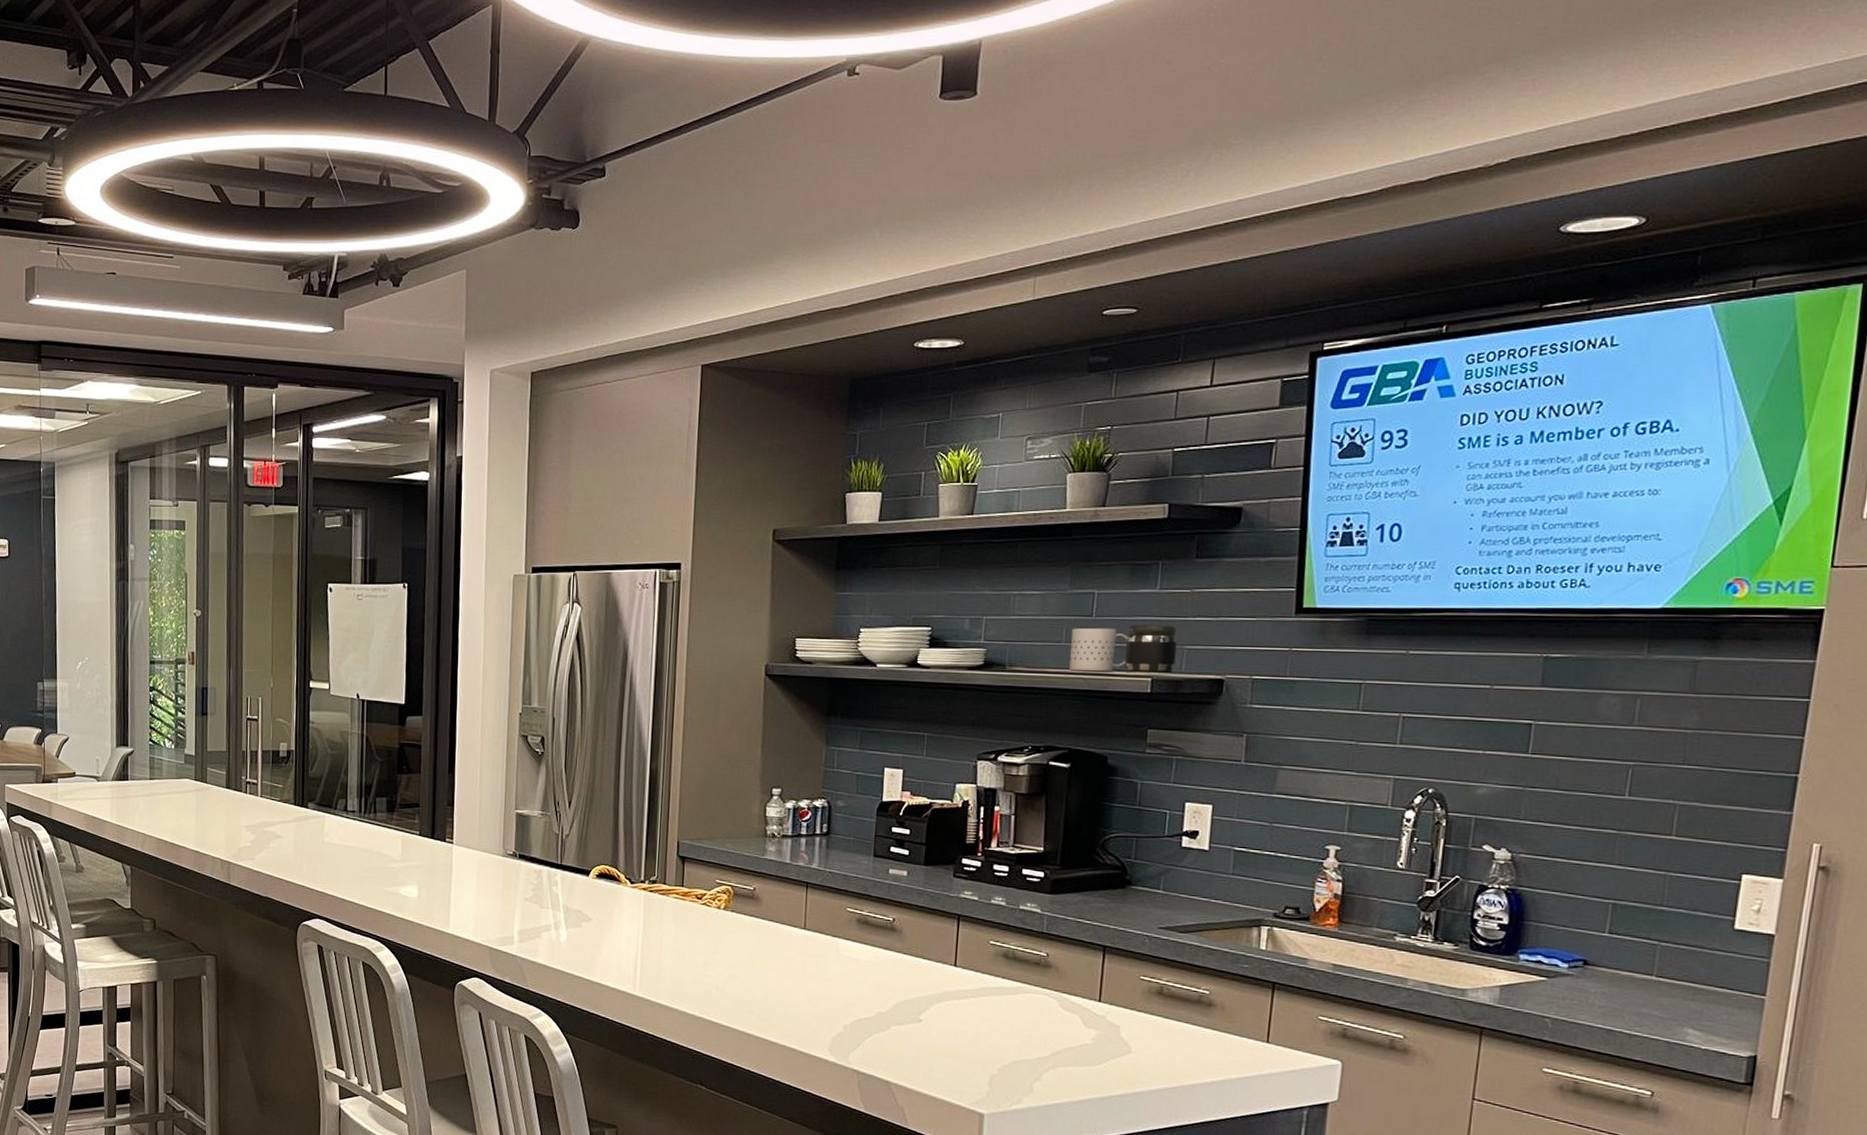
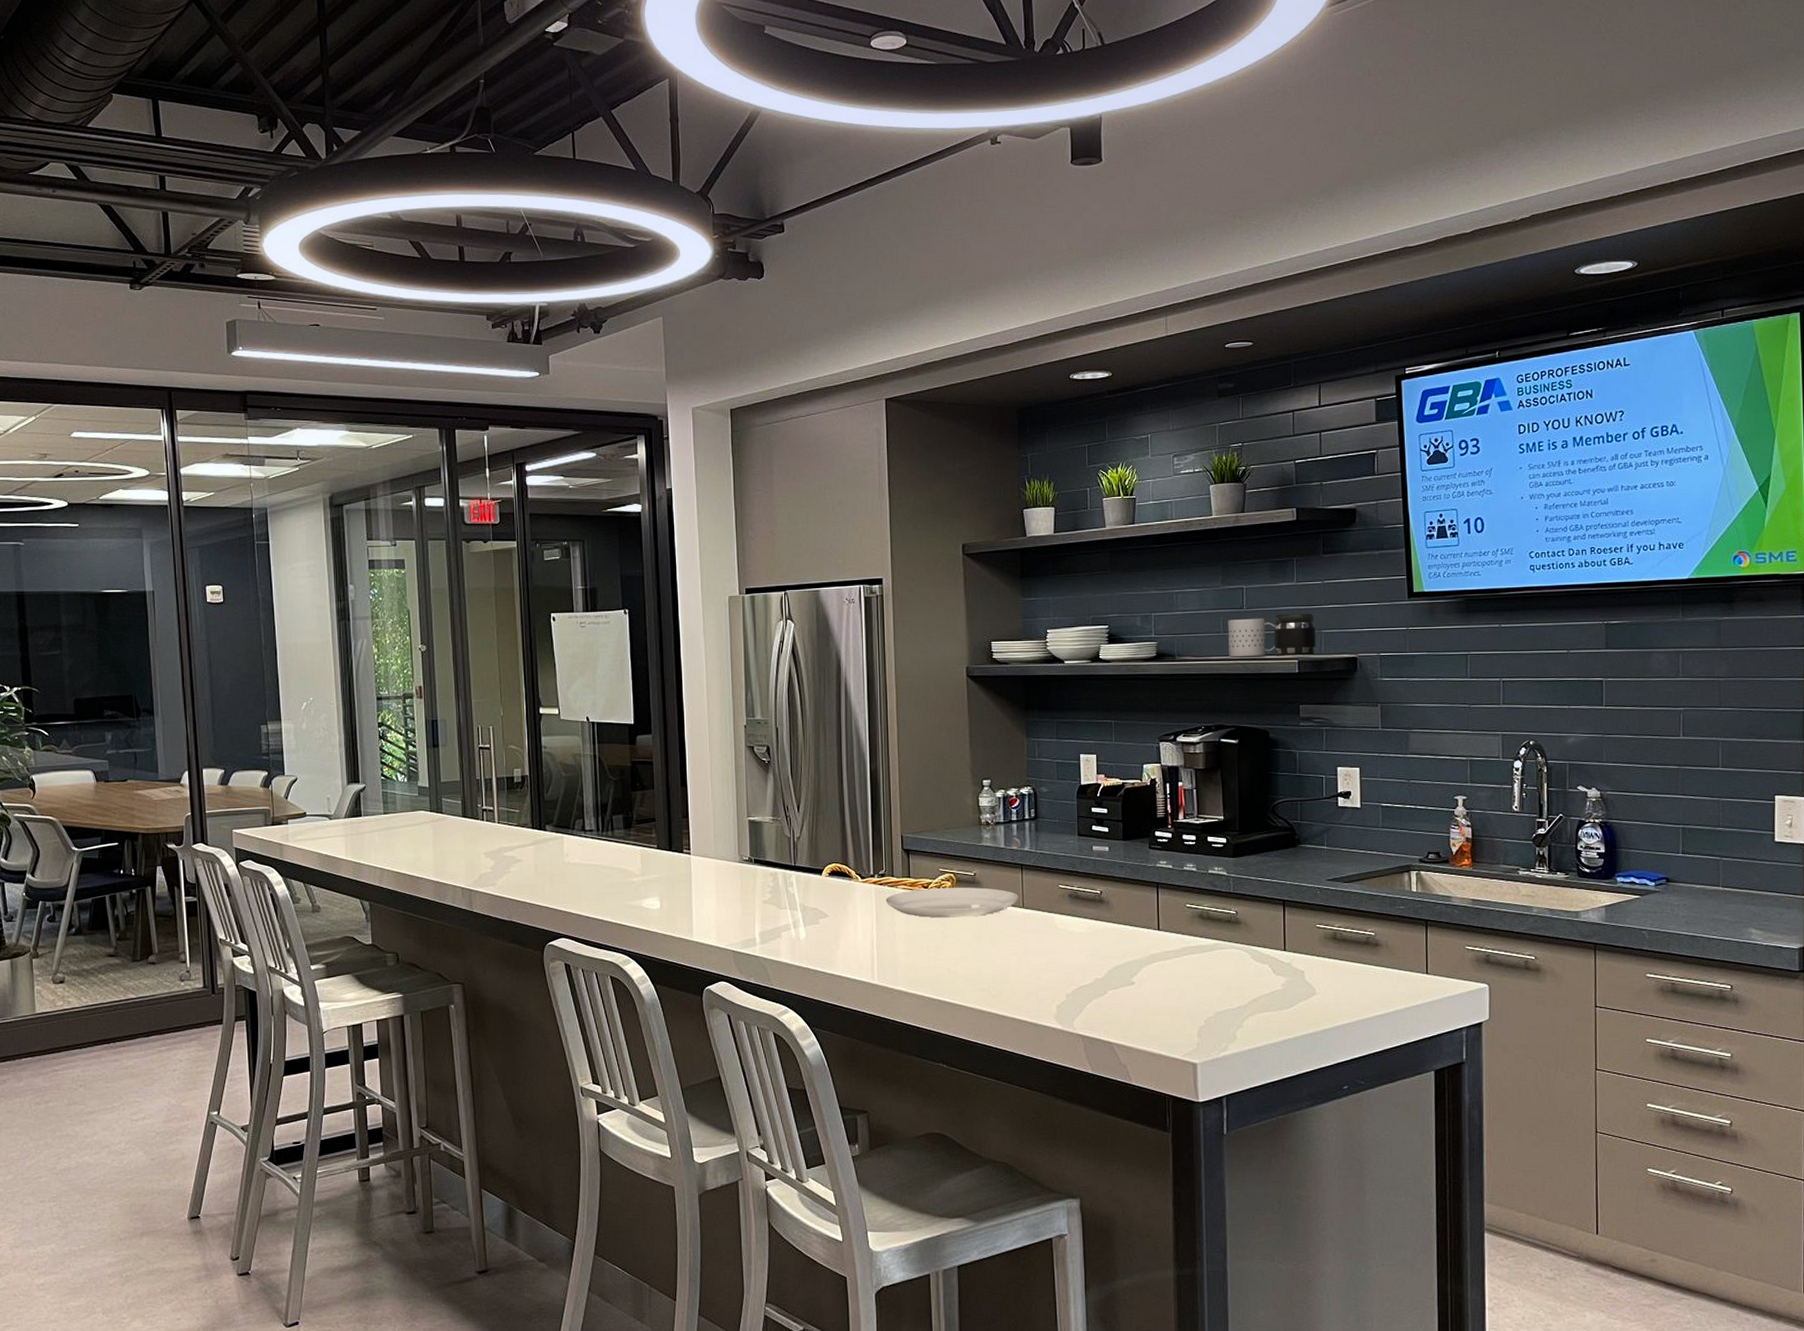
plate: none [655,899,802,934] -> present [885,887,1020,918]

